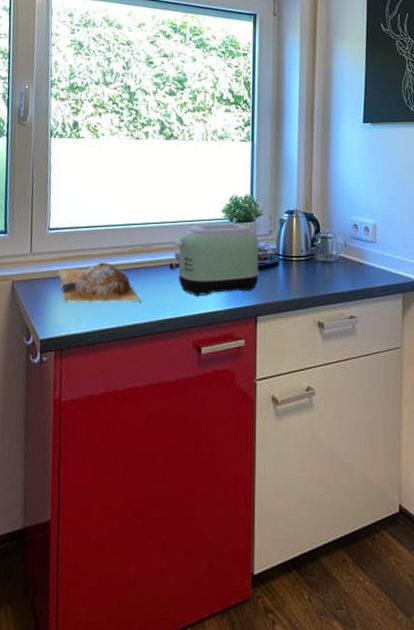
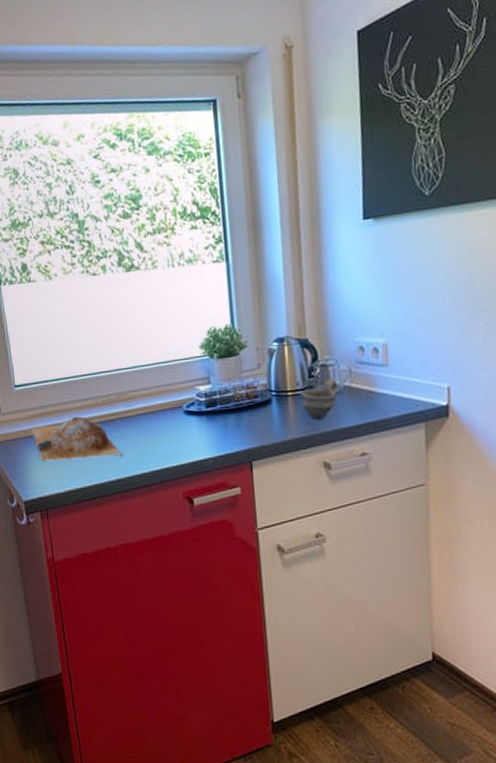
toaster: present [169,223,260,297] -> none [147,359,251,445]
cup: none [303,249,335,283] -> present [300,379,339,419]

